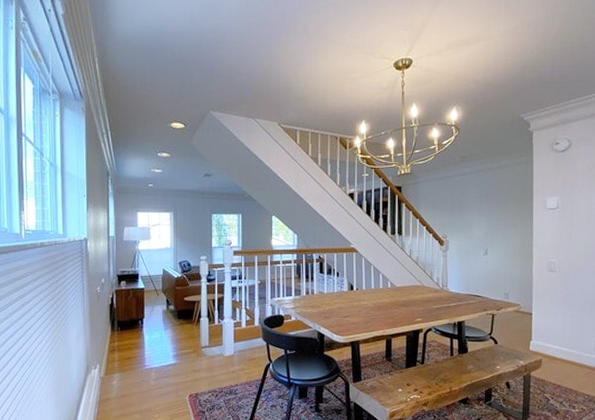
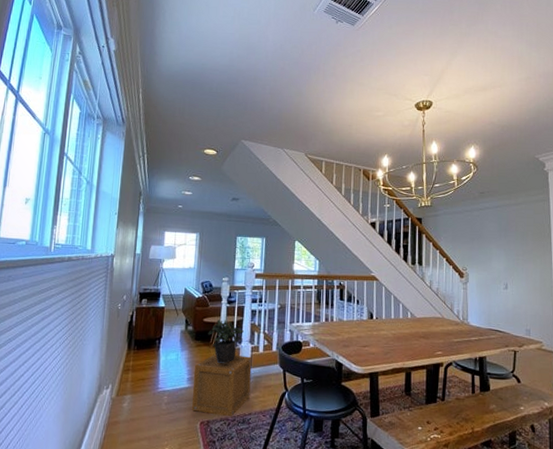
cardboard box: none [180,330,235,389] -> present [192,353,252,417]
potted plant: none [190,298,225,340] -> present [208,320,244,364]

